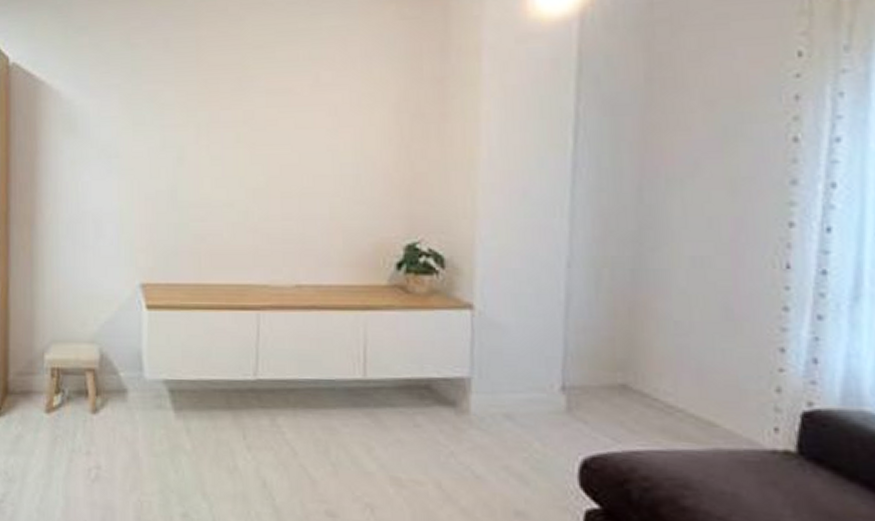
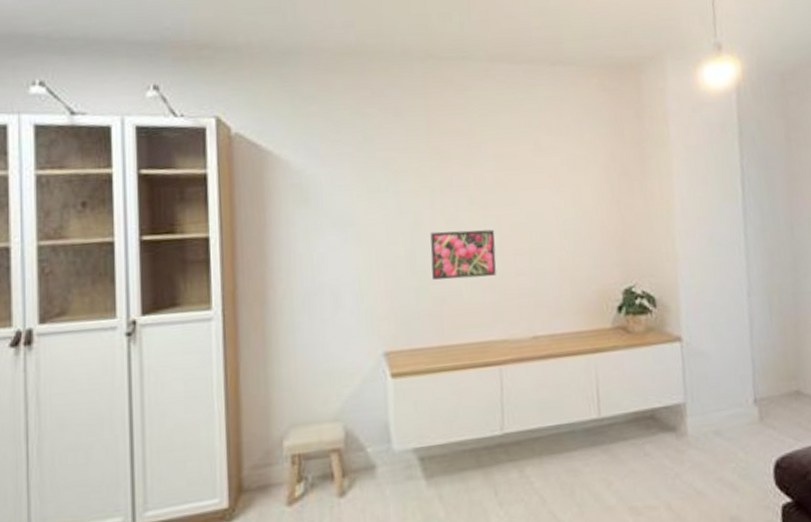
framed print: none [192,168,262,218] -> present [430,229,496,280]

